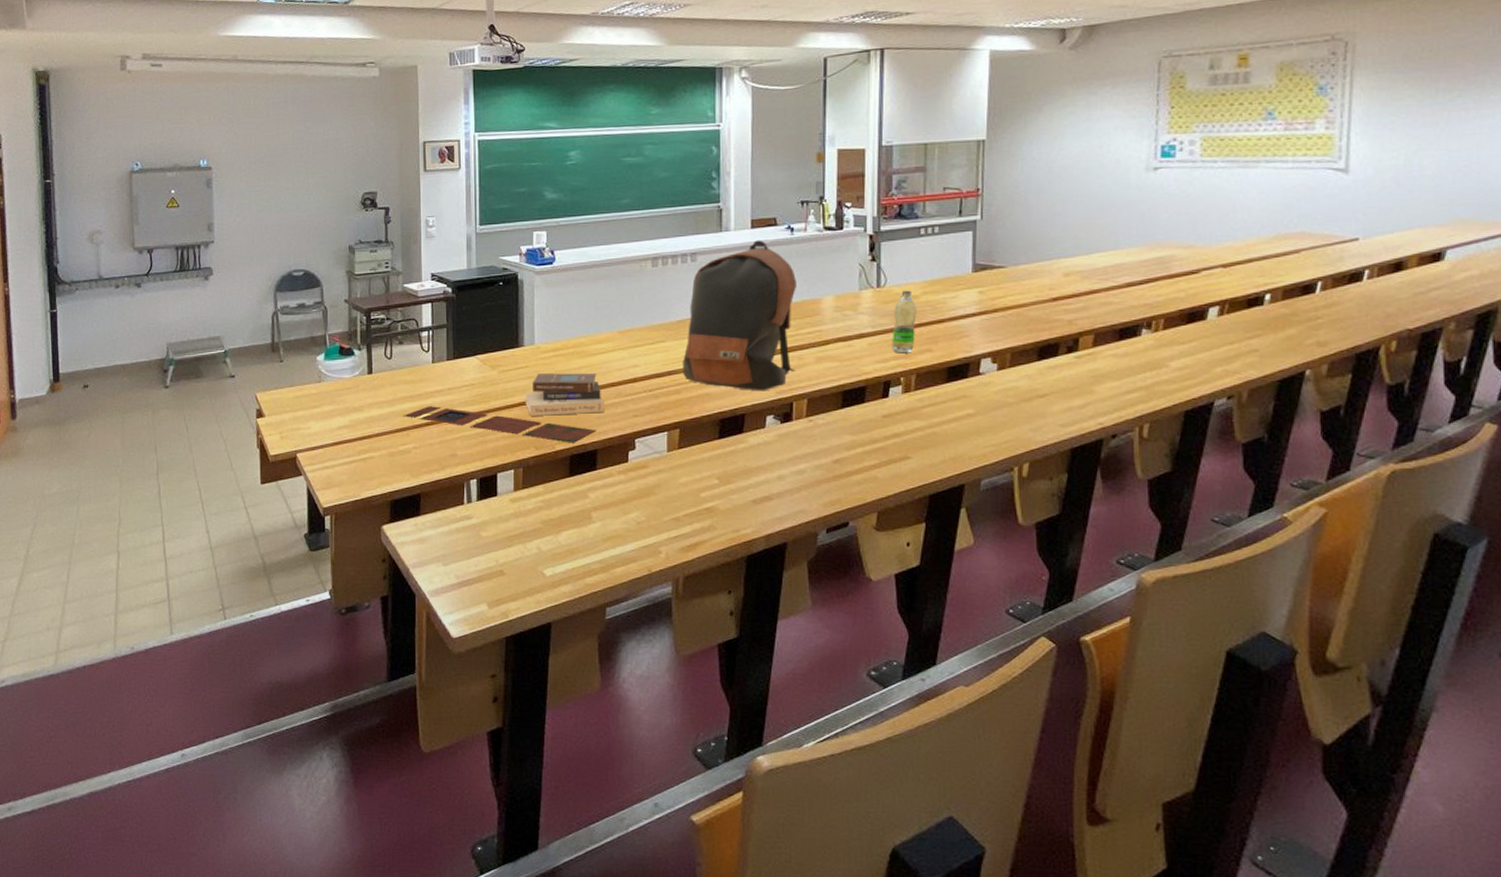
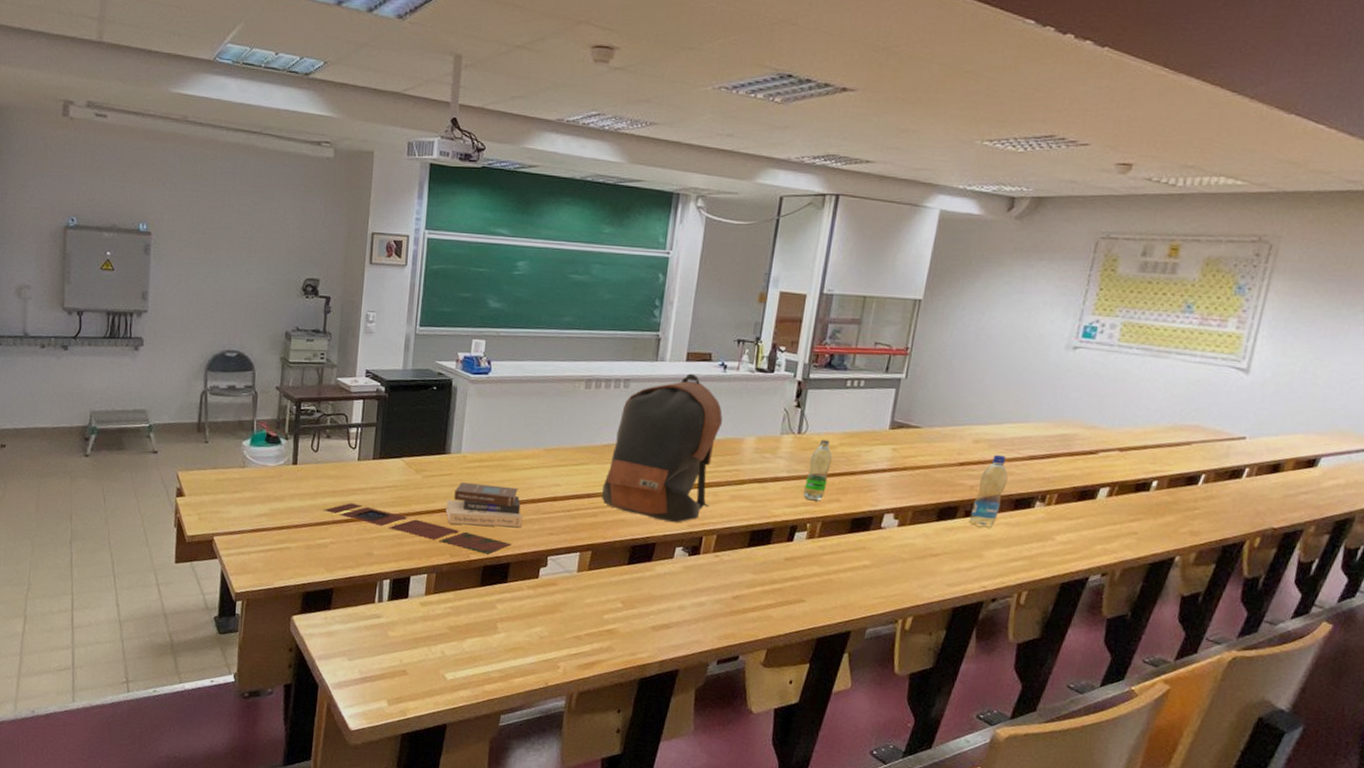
bottle: none [1073,285,1107,363] -> present [969,454,1008,529]

